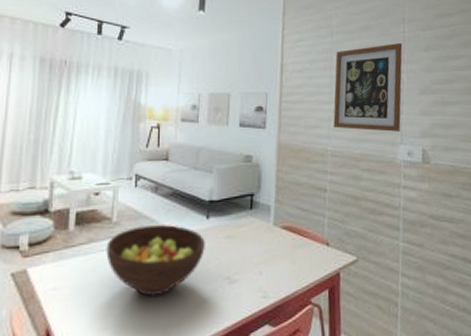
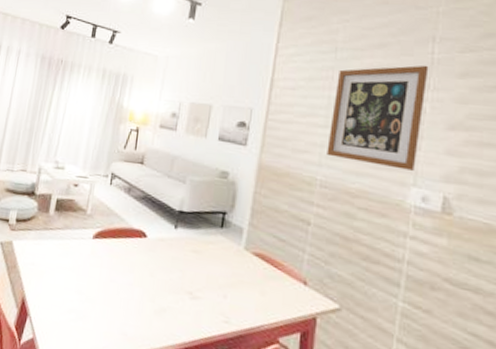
fruit bowl: present [106,224,205,297] -> none [78,223,171,293]

